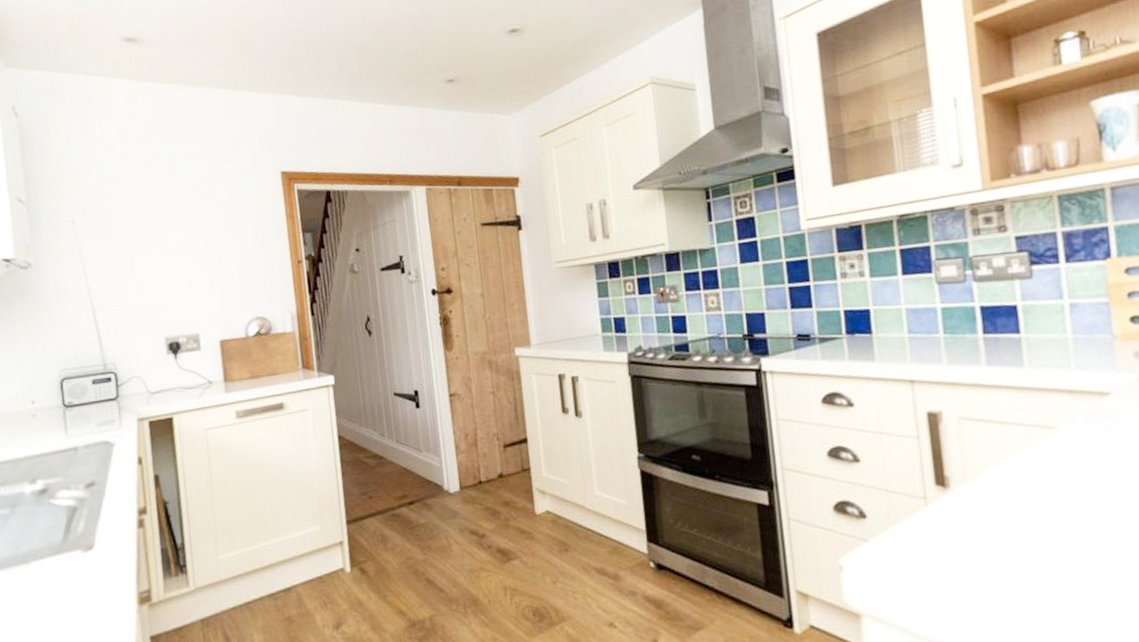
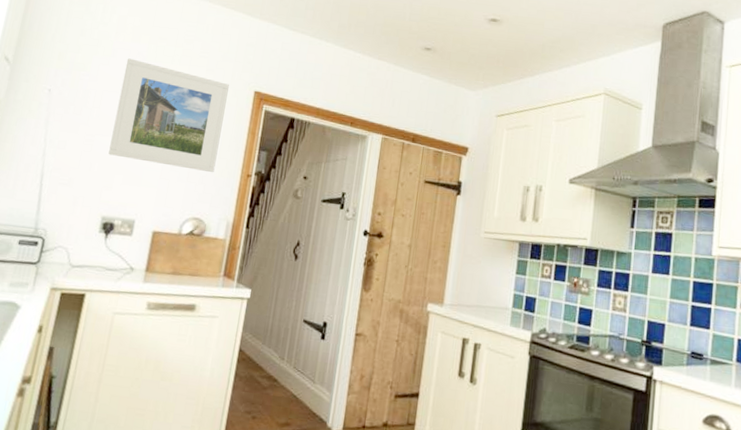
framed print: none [141,168,263,275] -> present [108,58,230,173]

